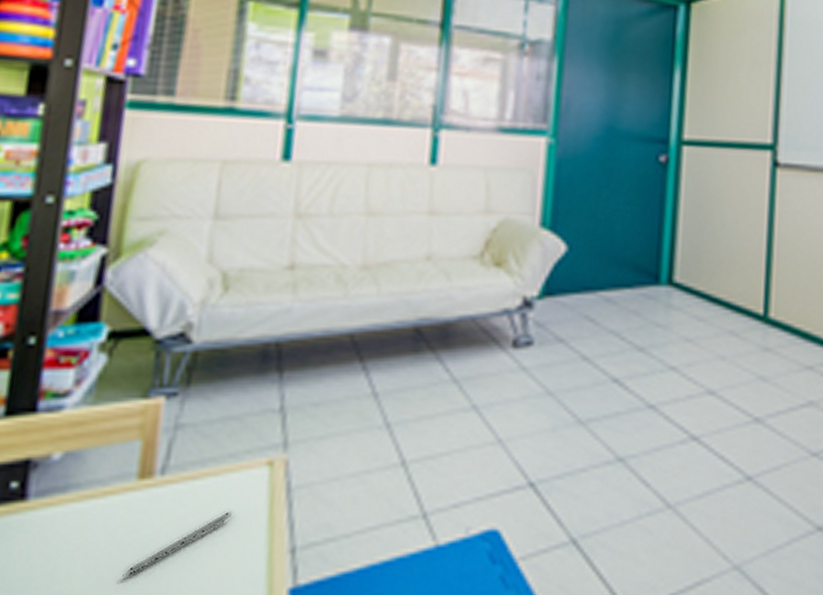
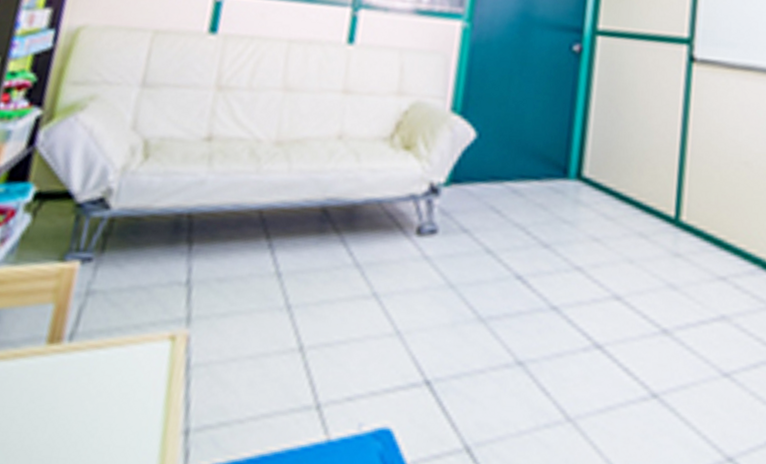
pen: present [122,510,234,577] -> none [23,383,133,444]

